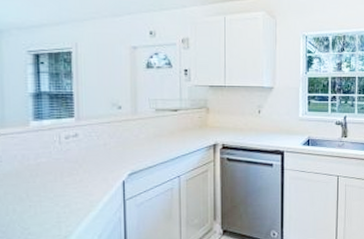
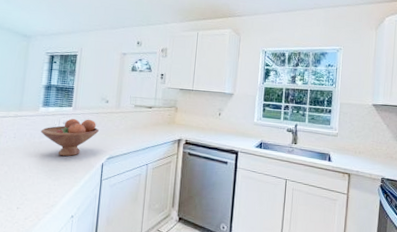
fruit bowl: none [36,130,114,178] -> present [41,119,99,157]

